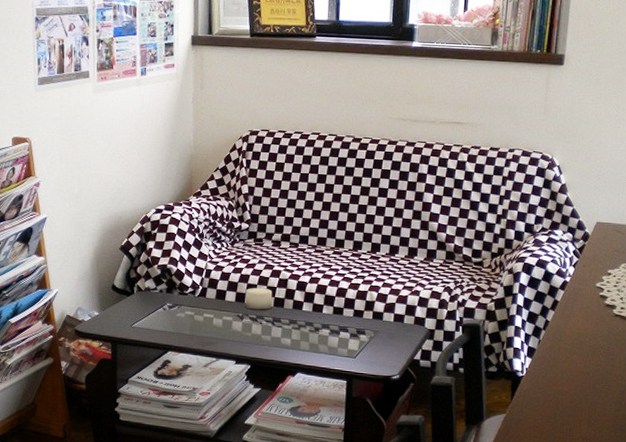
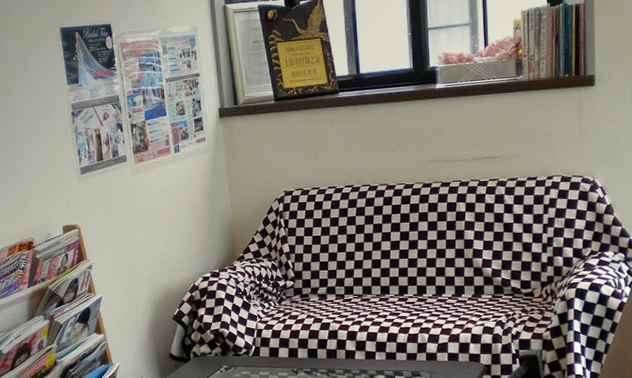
candle: present [245,287,273,312] -> none [297,341,325,365]

